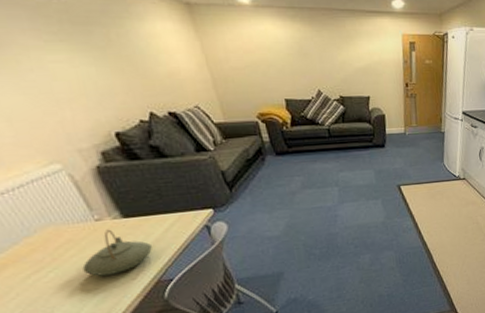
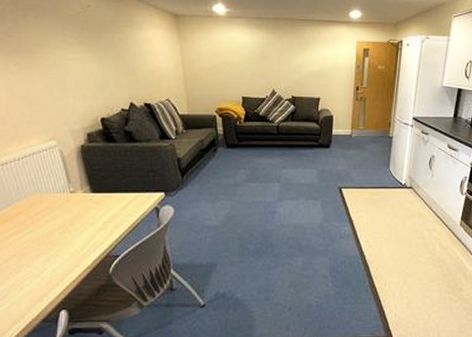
teapot: present [82,229,152,276] -> none [51,201,108,243]

